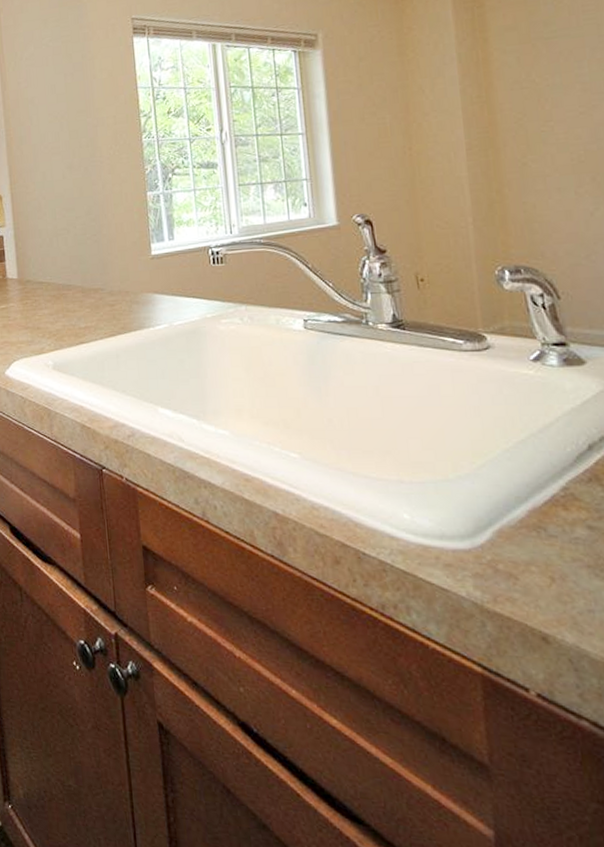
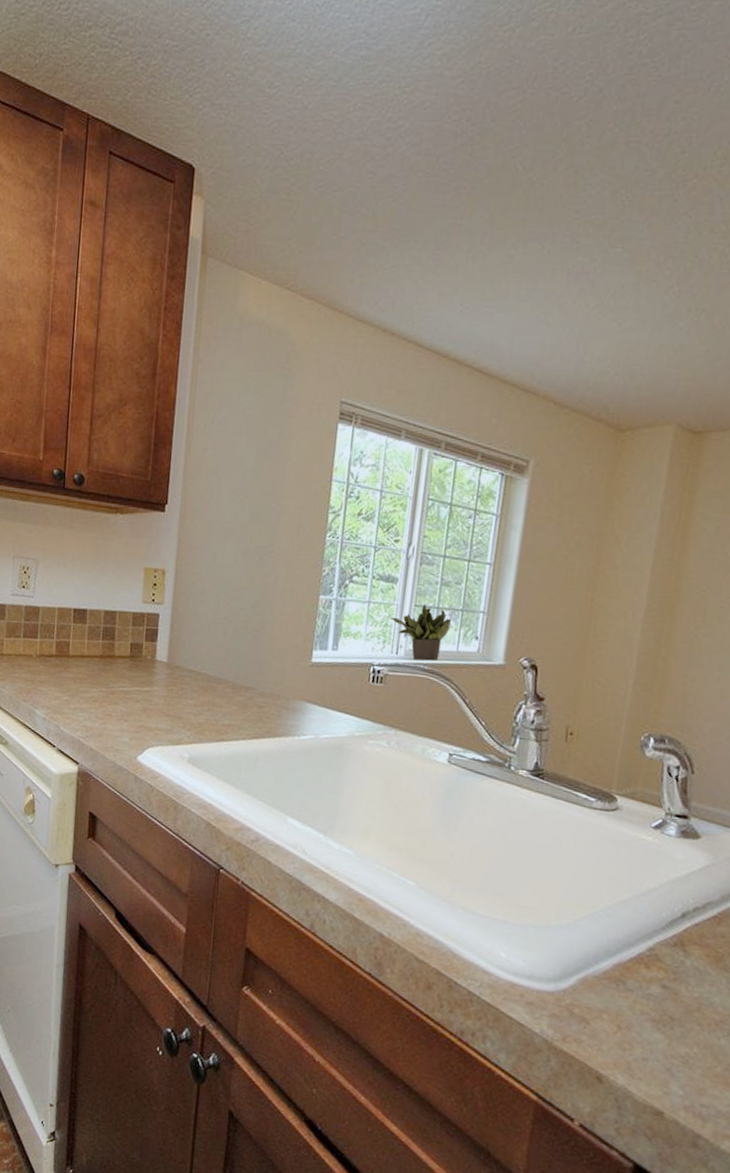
potted plant: none [217,181,277,237] -> present [390,603,451,661]

